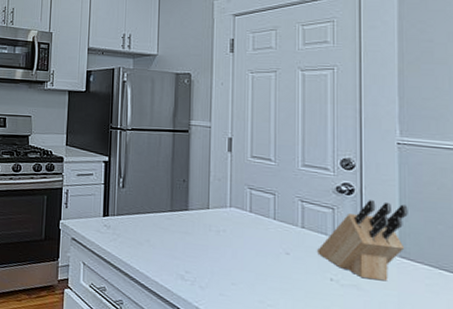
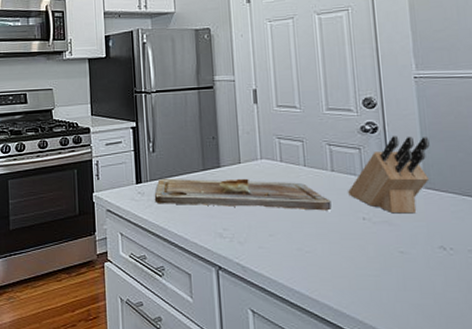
cutting board: none [119,214,299,267] -> present [154,178,332,211]

